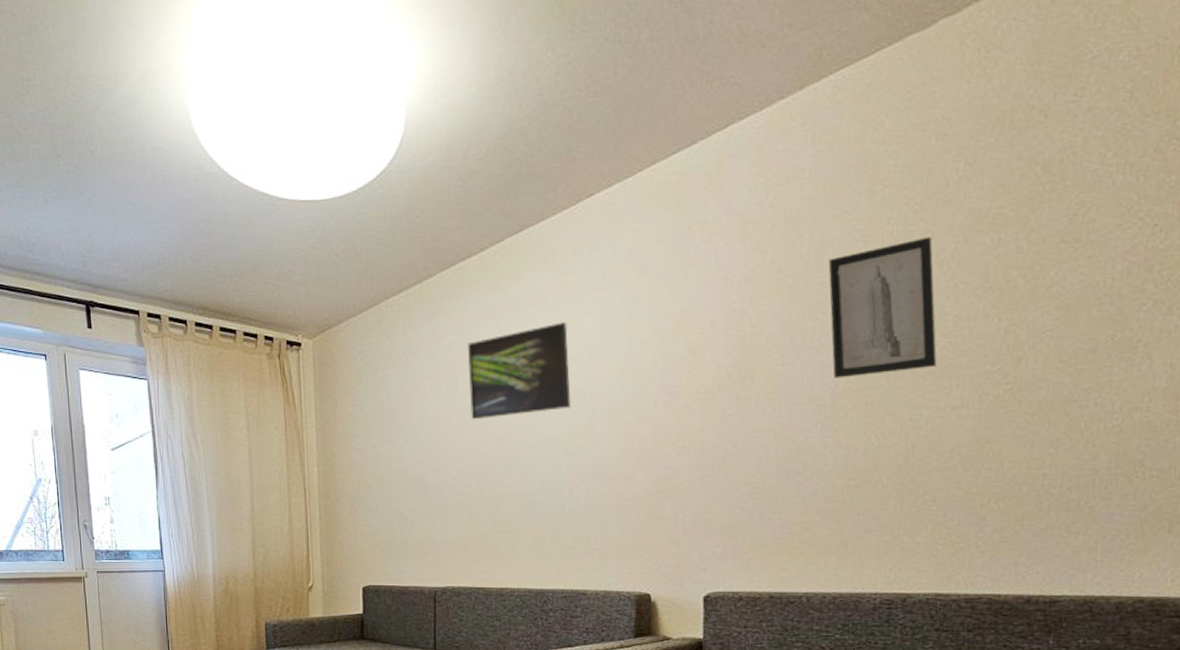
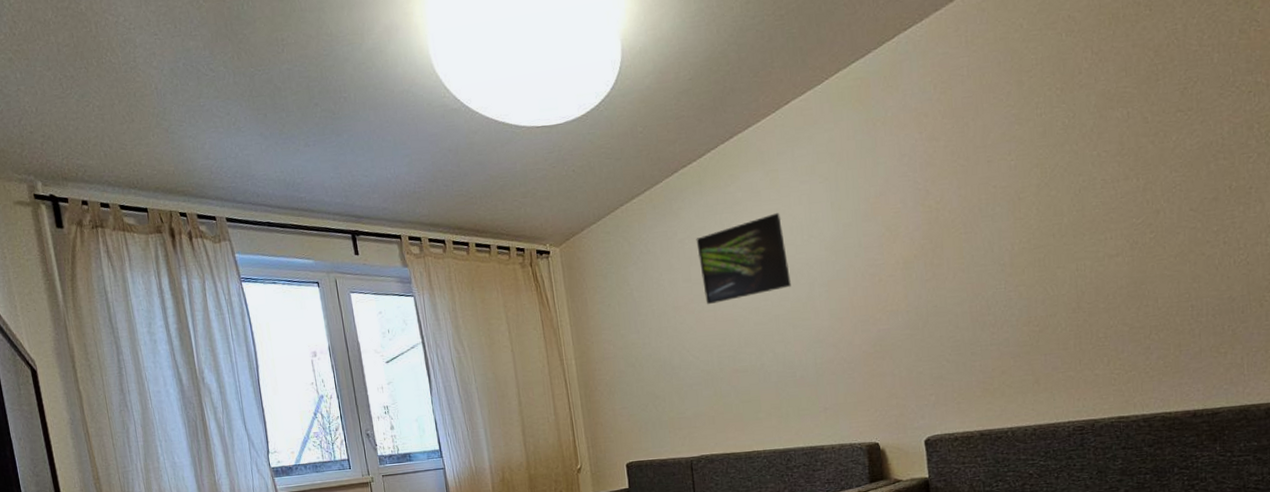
wall art: present [828,236,937,378] -> none [992,115,1091,241]

